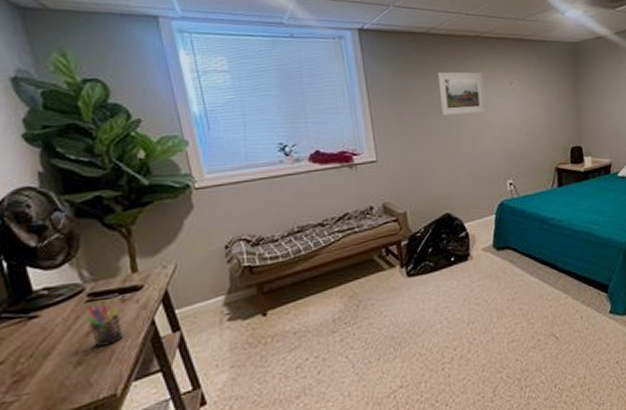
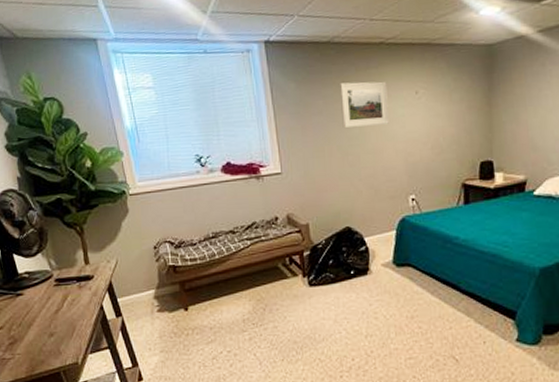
pen holder: present [87,305,124,347] -> none [55,289,82,323]

